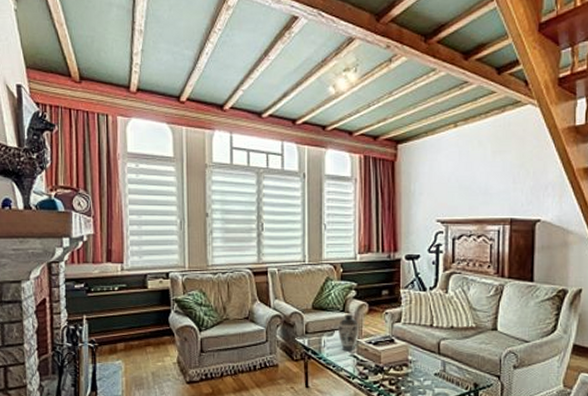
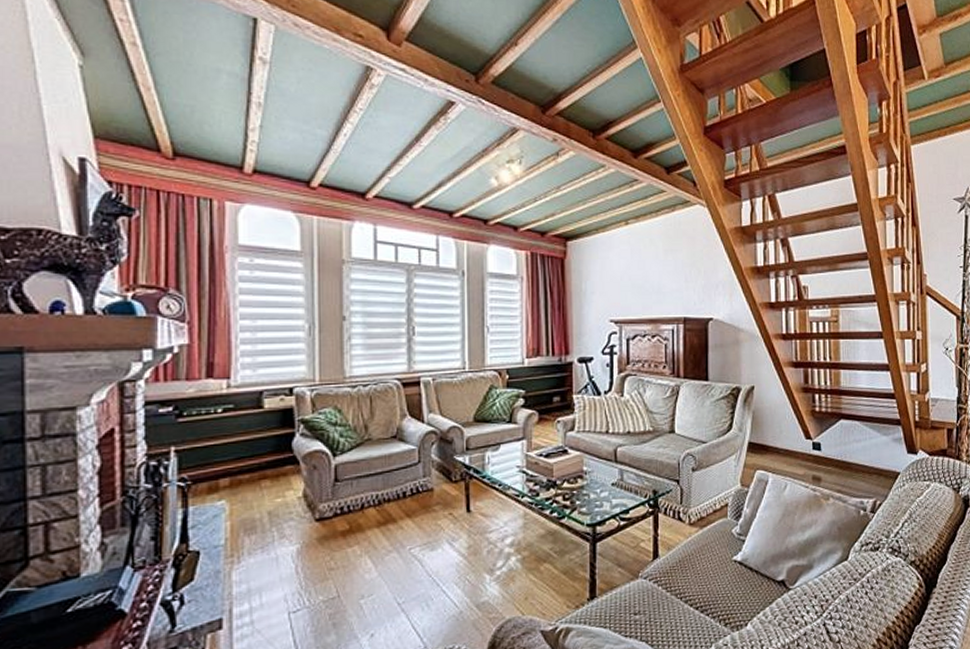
decorative vase: present [337,314,359,352] -> none [503,425,528,467]

